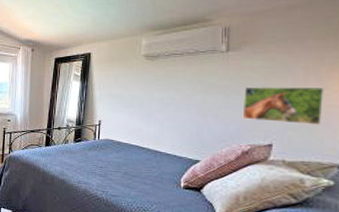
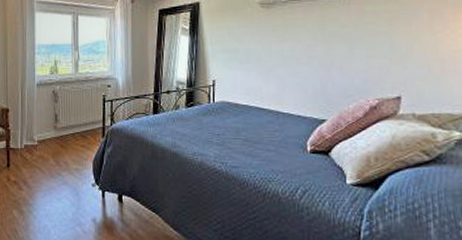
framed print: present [242,86,325,125] -> none [367,30,451,73]

